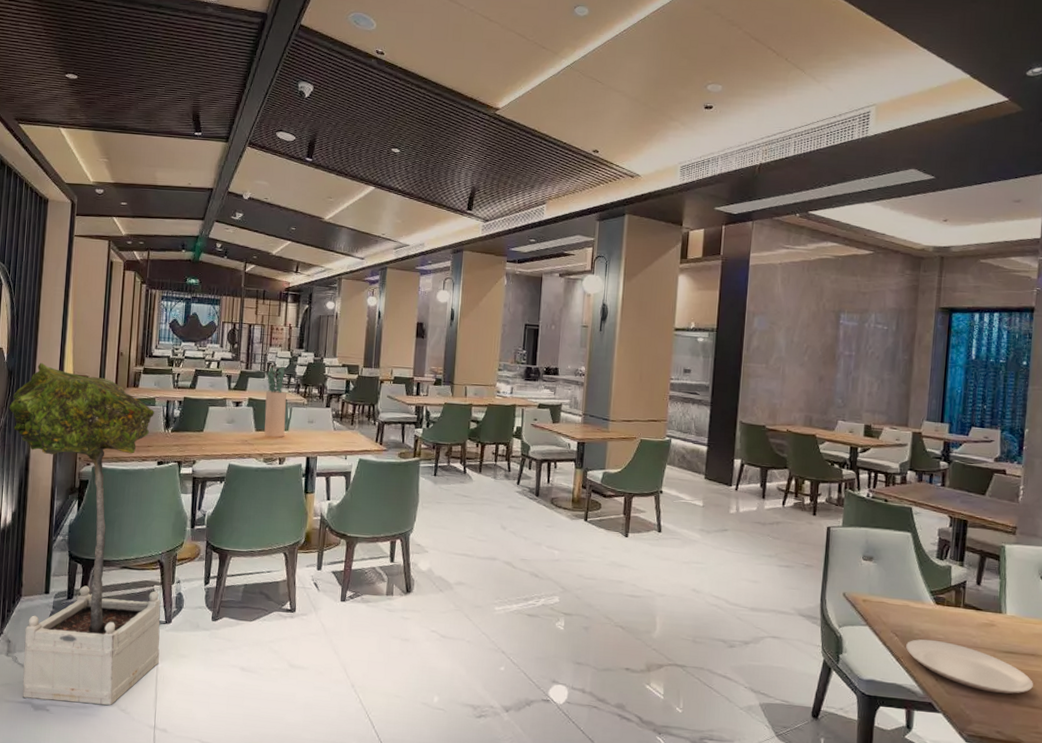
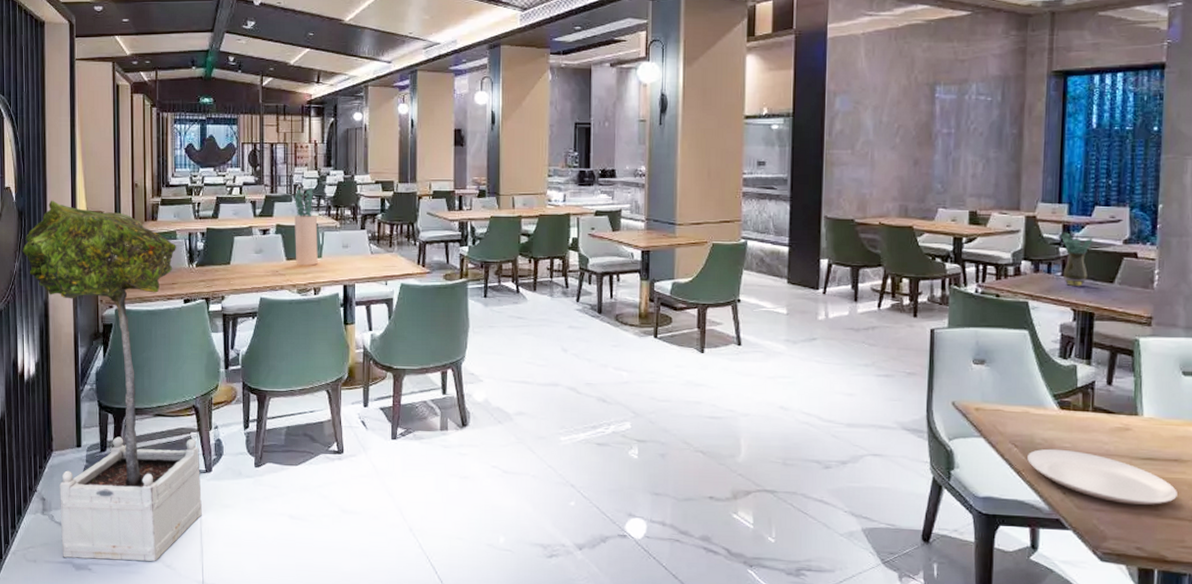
vase: none [941,447,969,497] -> present [1060,231,1093,287]

